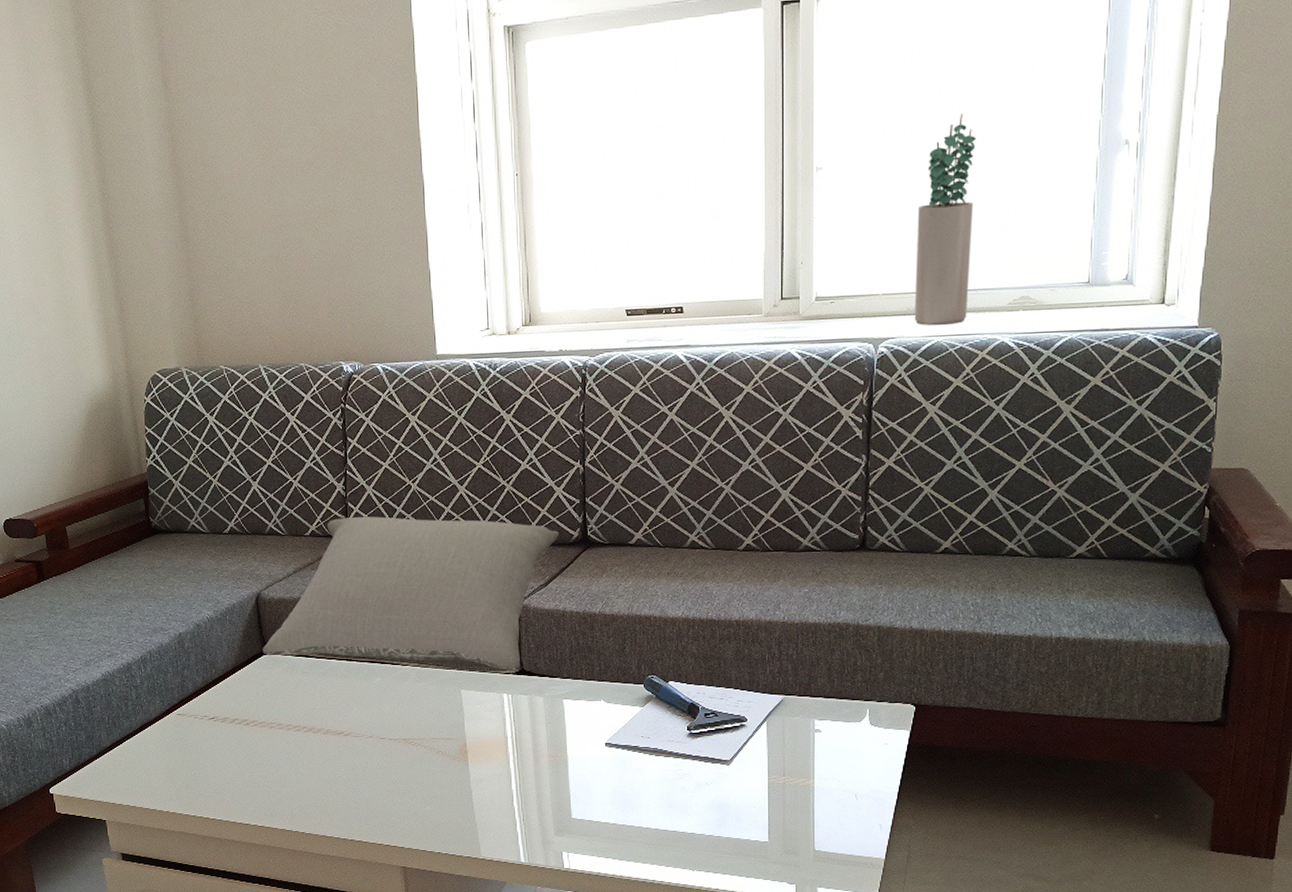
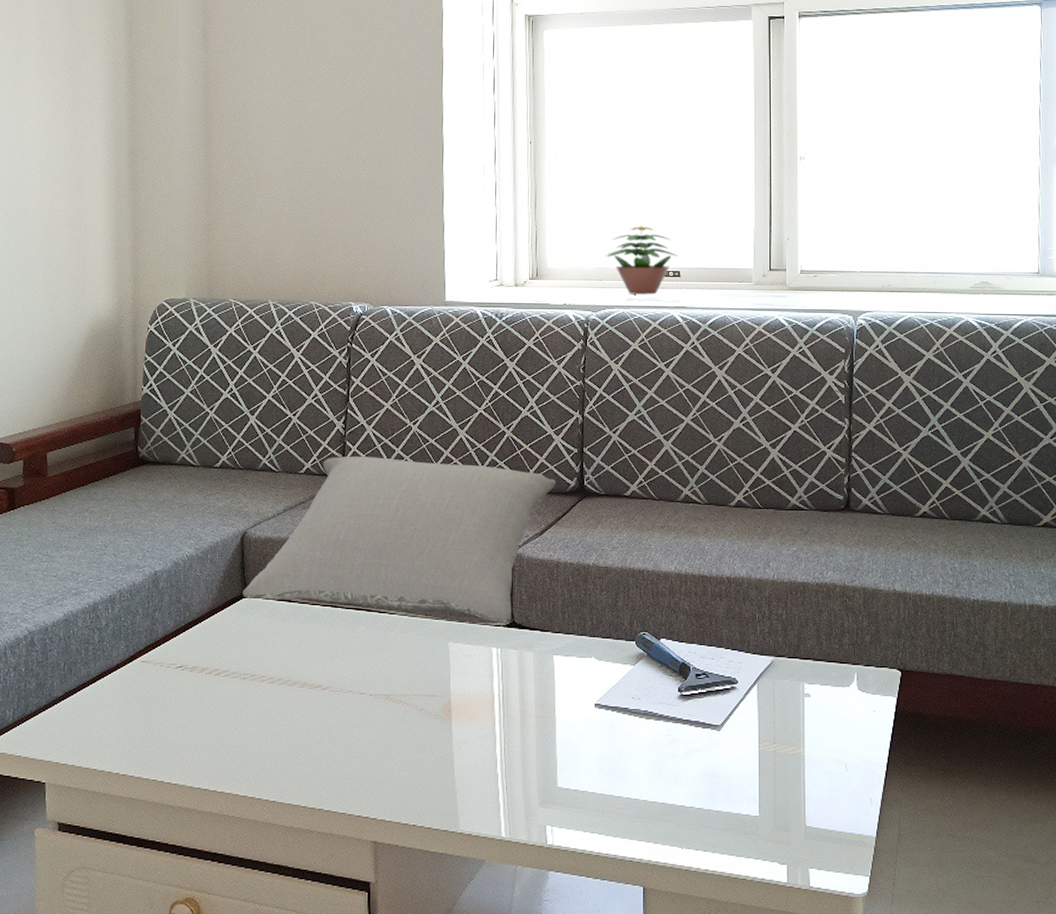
potted flower: none [602,259,681,336] -> present [605,226,679,295]
vase: present [914,114,976,326] -> none [888,121,937,303]

